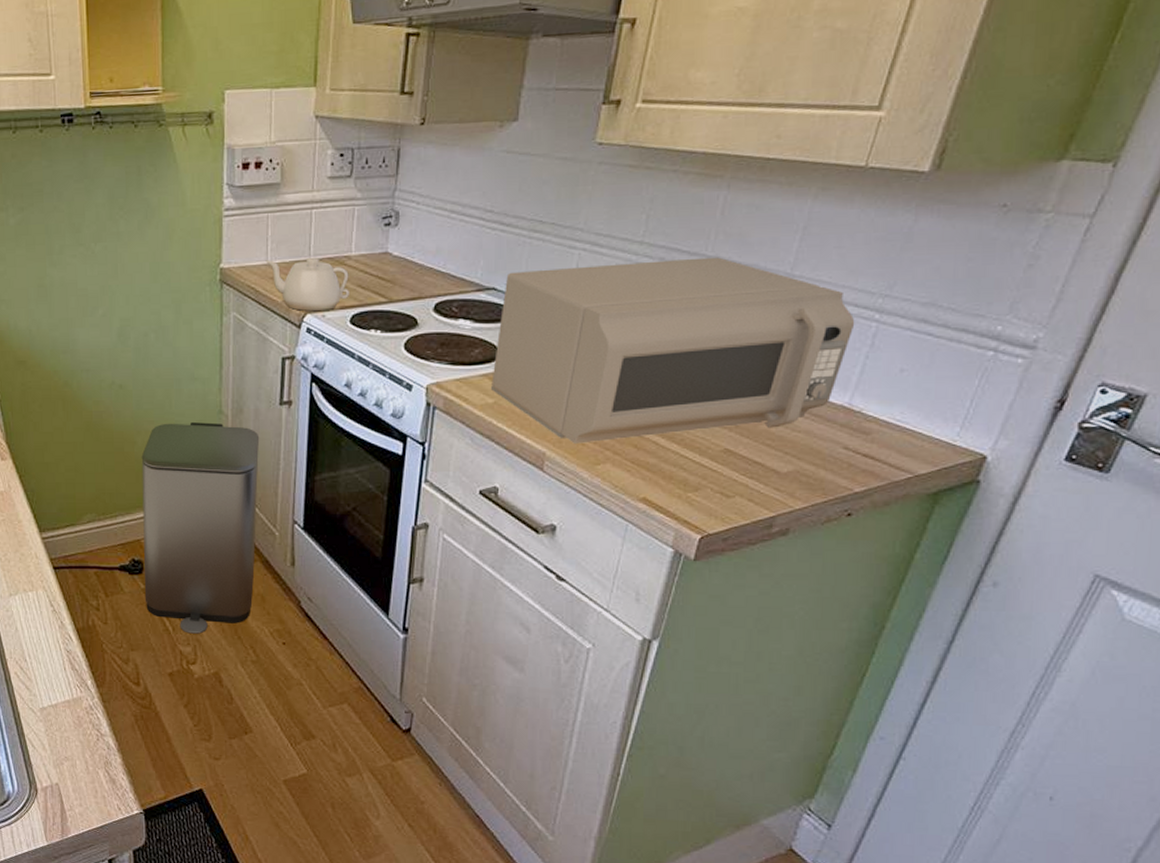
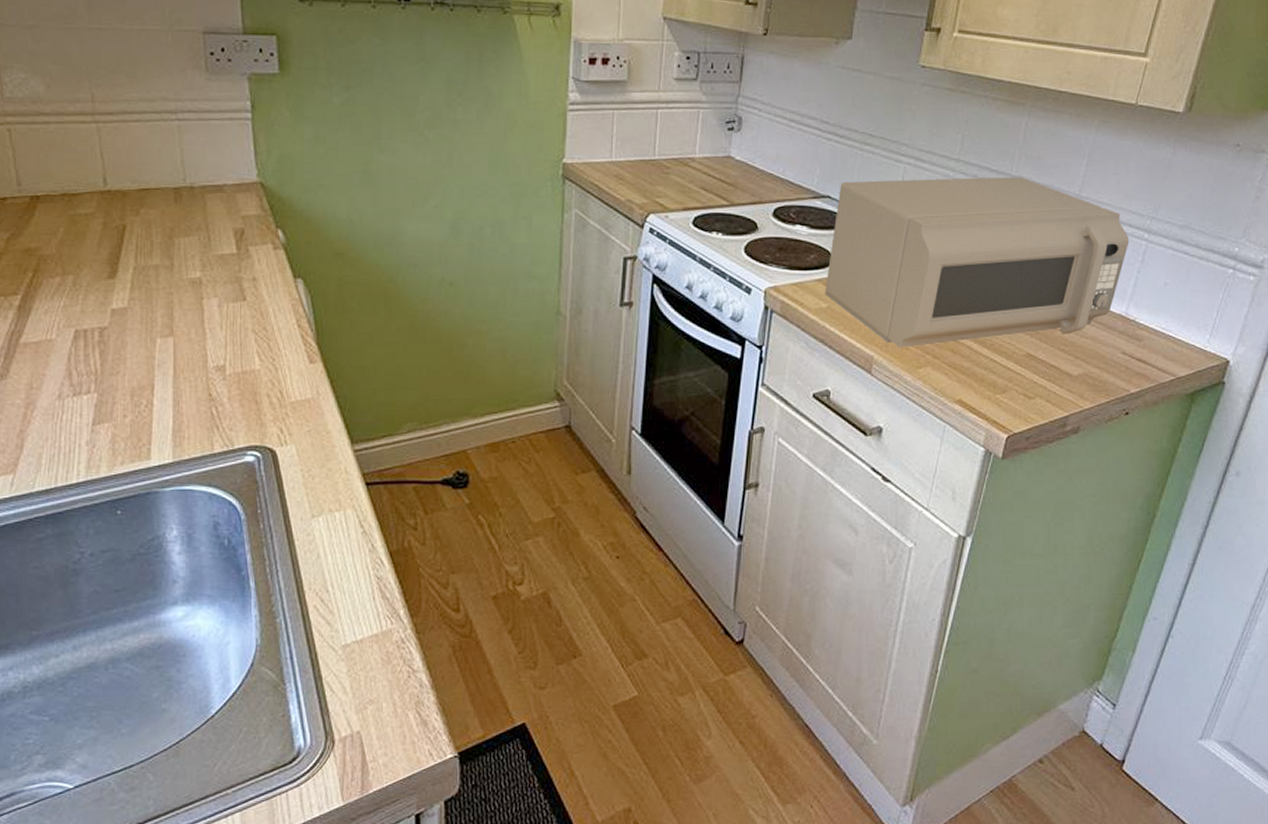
pedal bin: present [141,422,260,634] -> none [469,323,599,551]
teapot: present [266,257,349,311] -> none [610,157,692,211]

